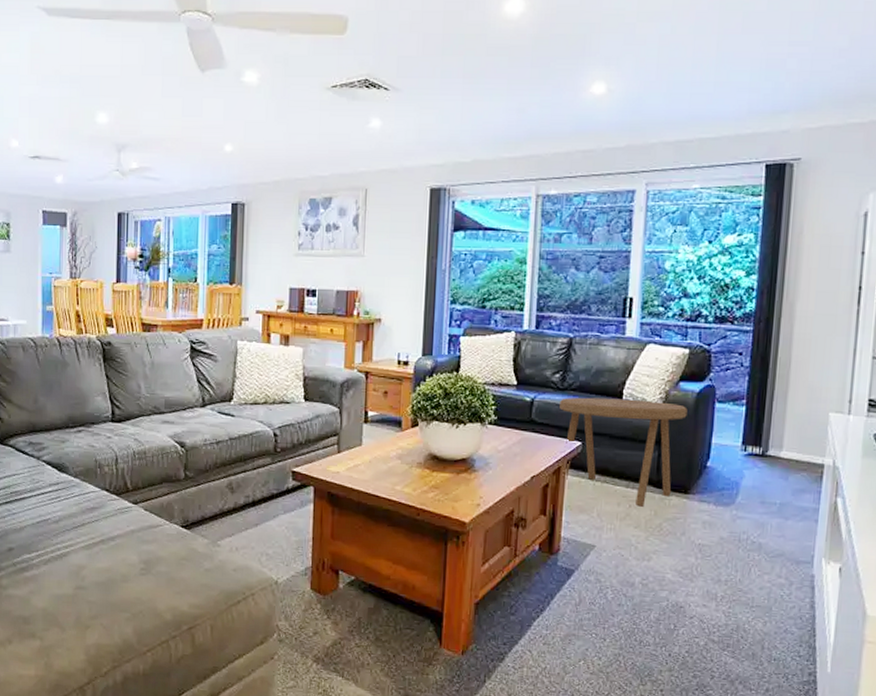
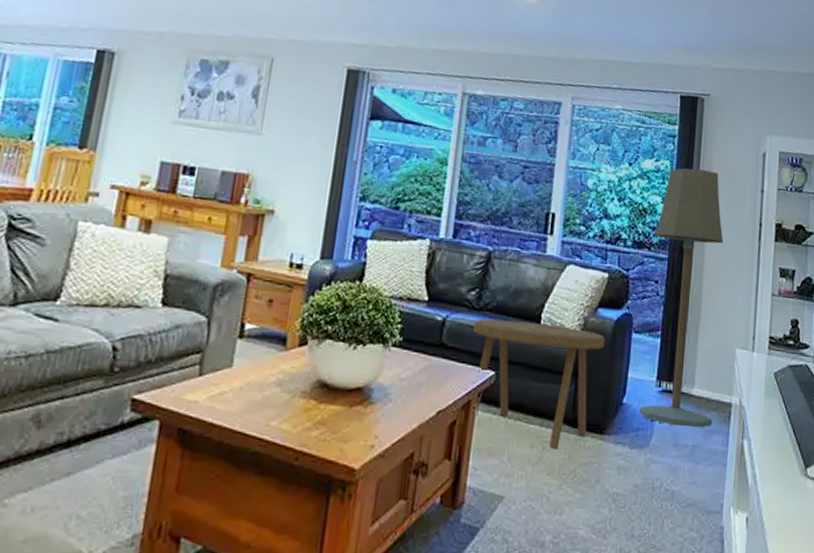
floor lamp: none [724,238,816,488] -> present [639,168,724,429]

